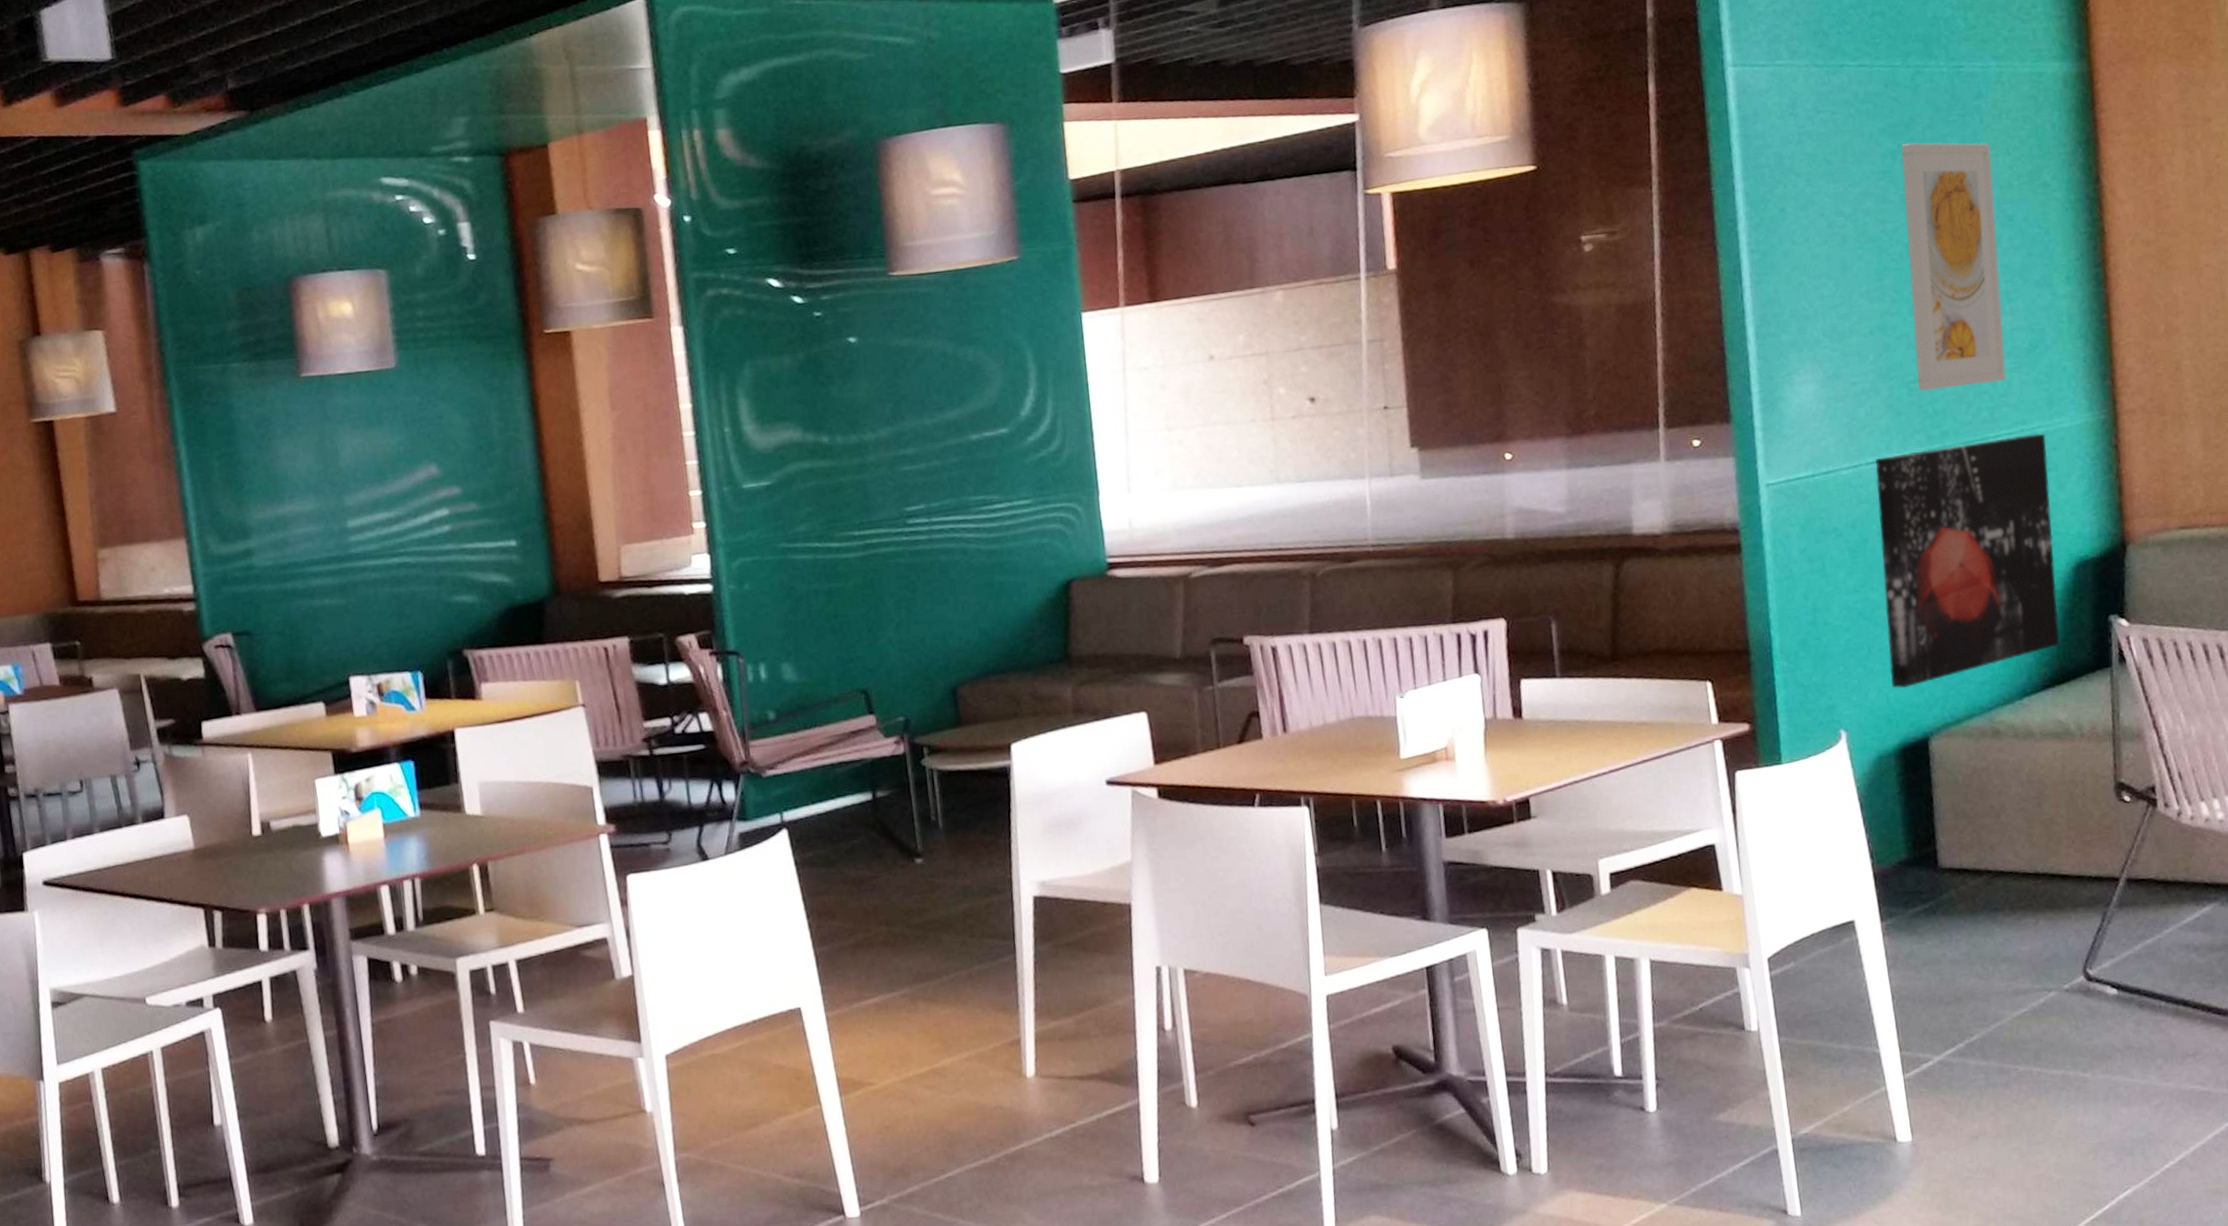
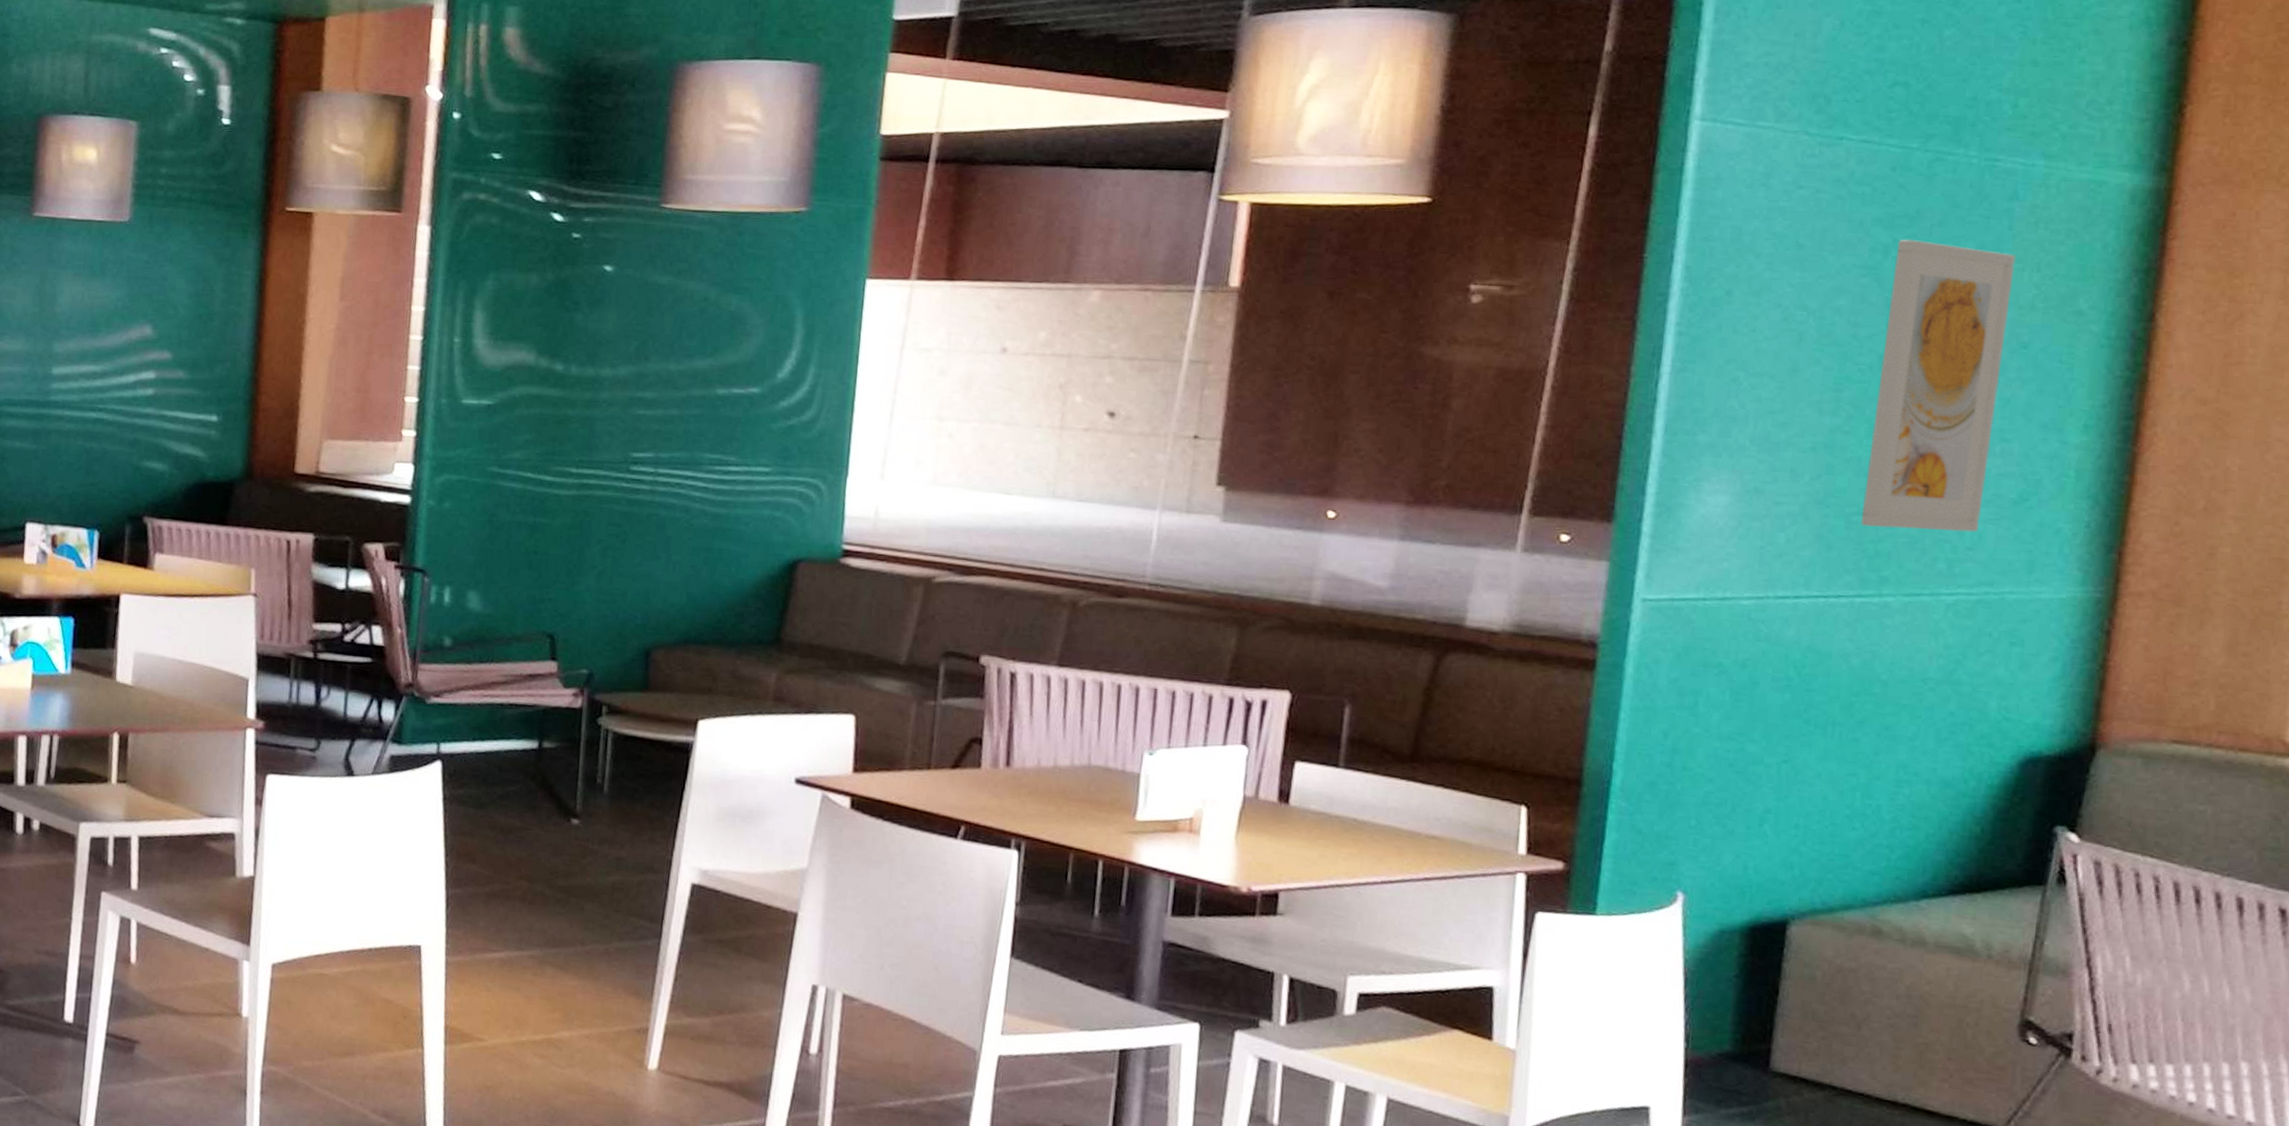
wall art: present [1875,433,2060,689] -> none [1753,593,2016,861]

